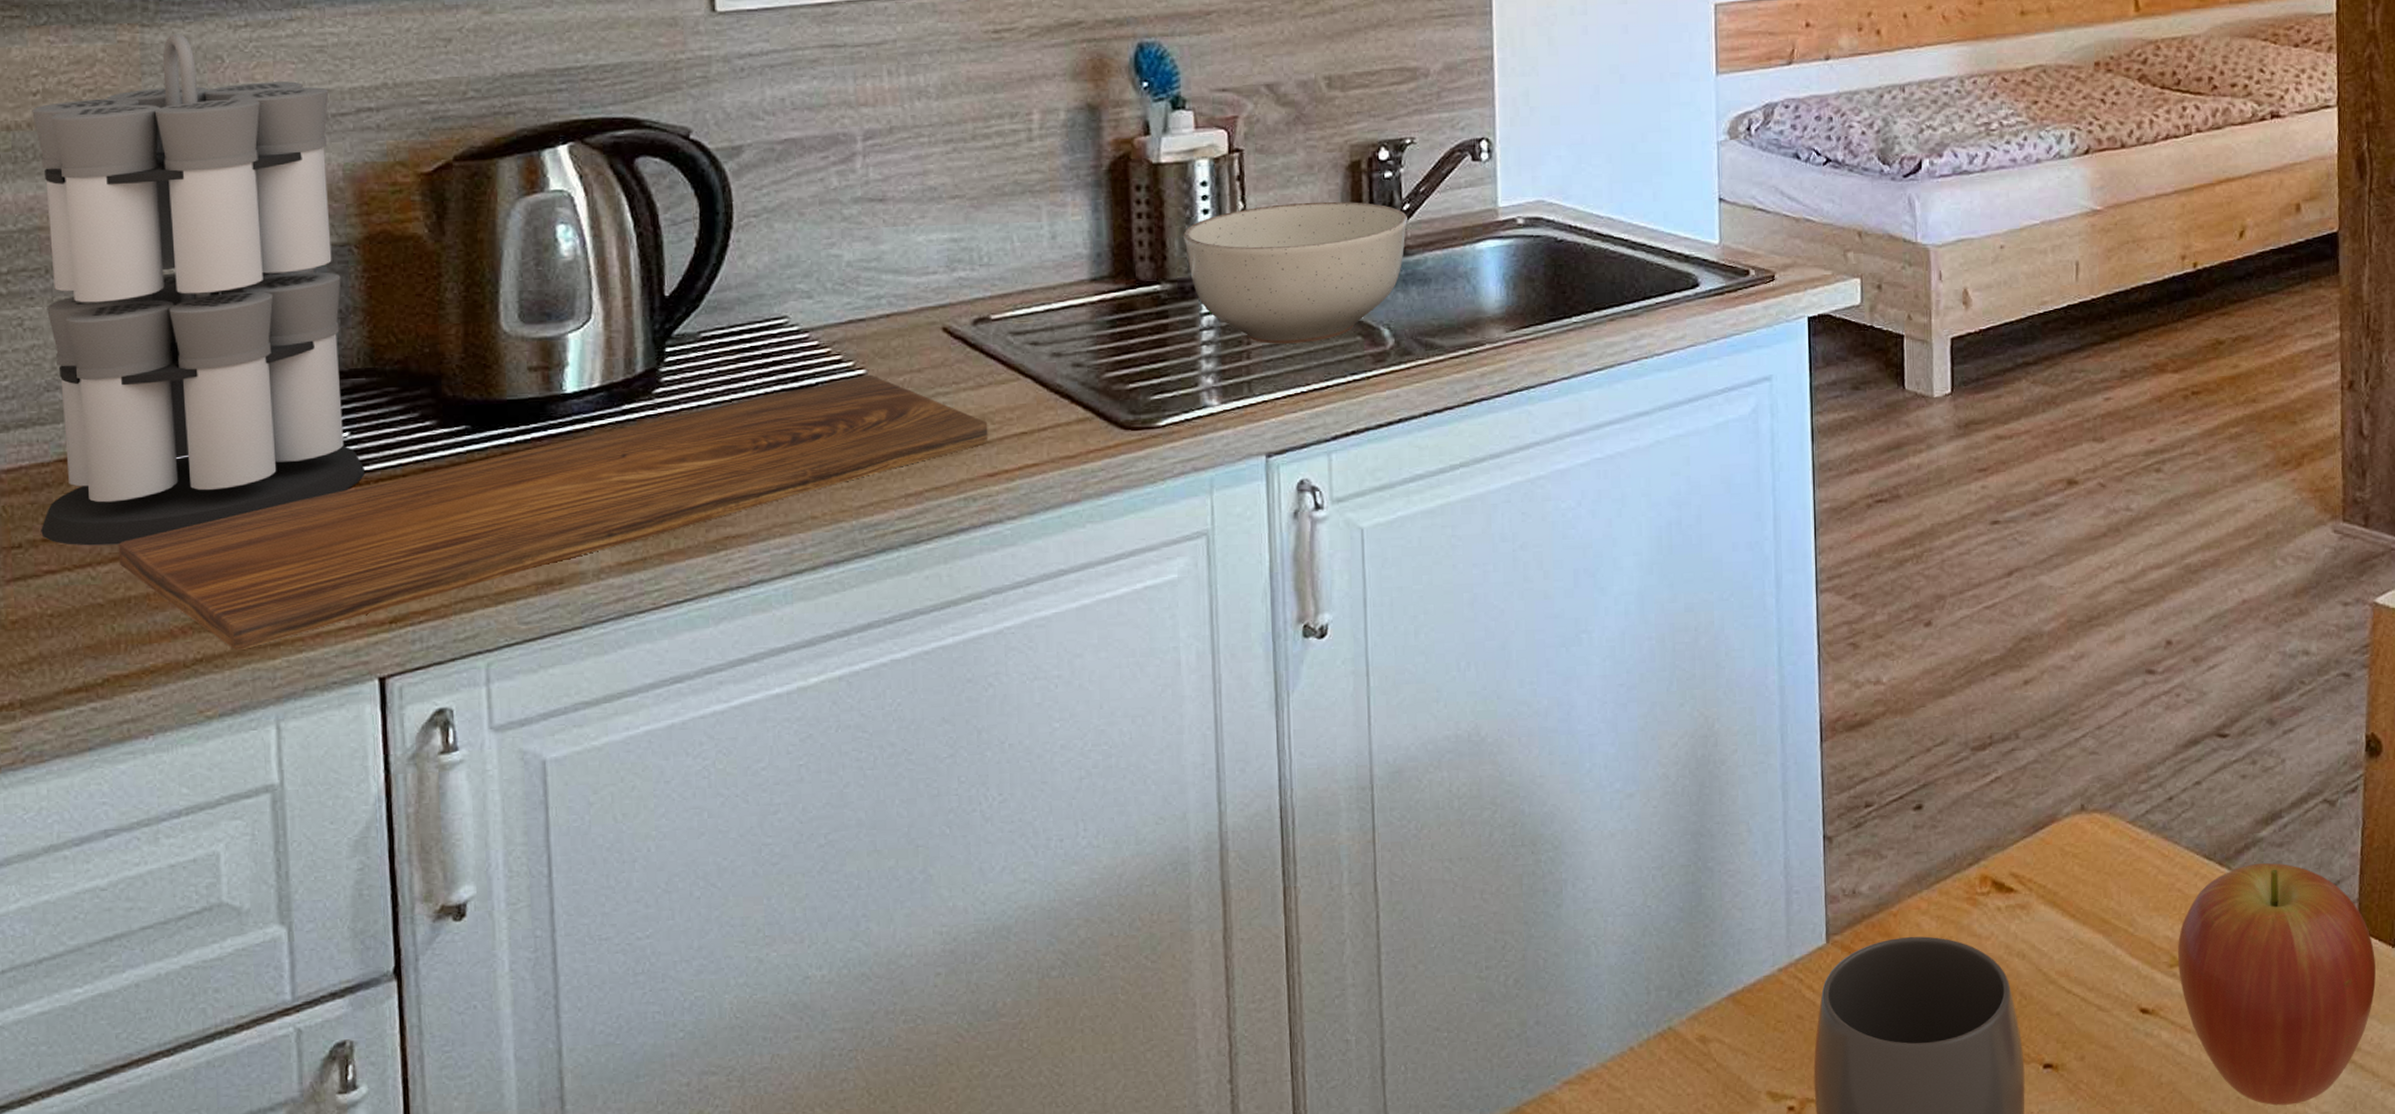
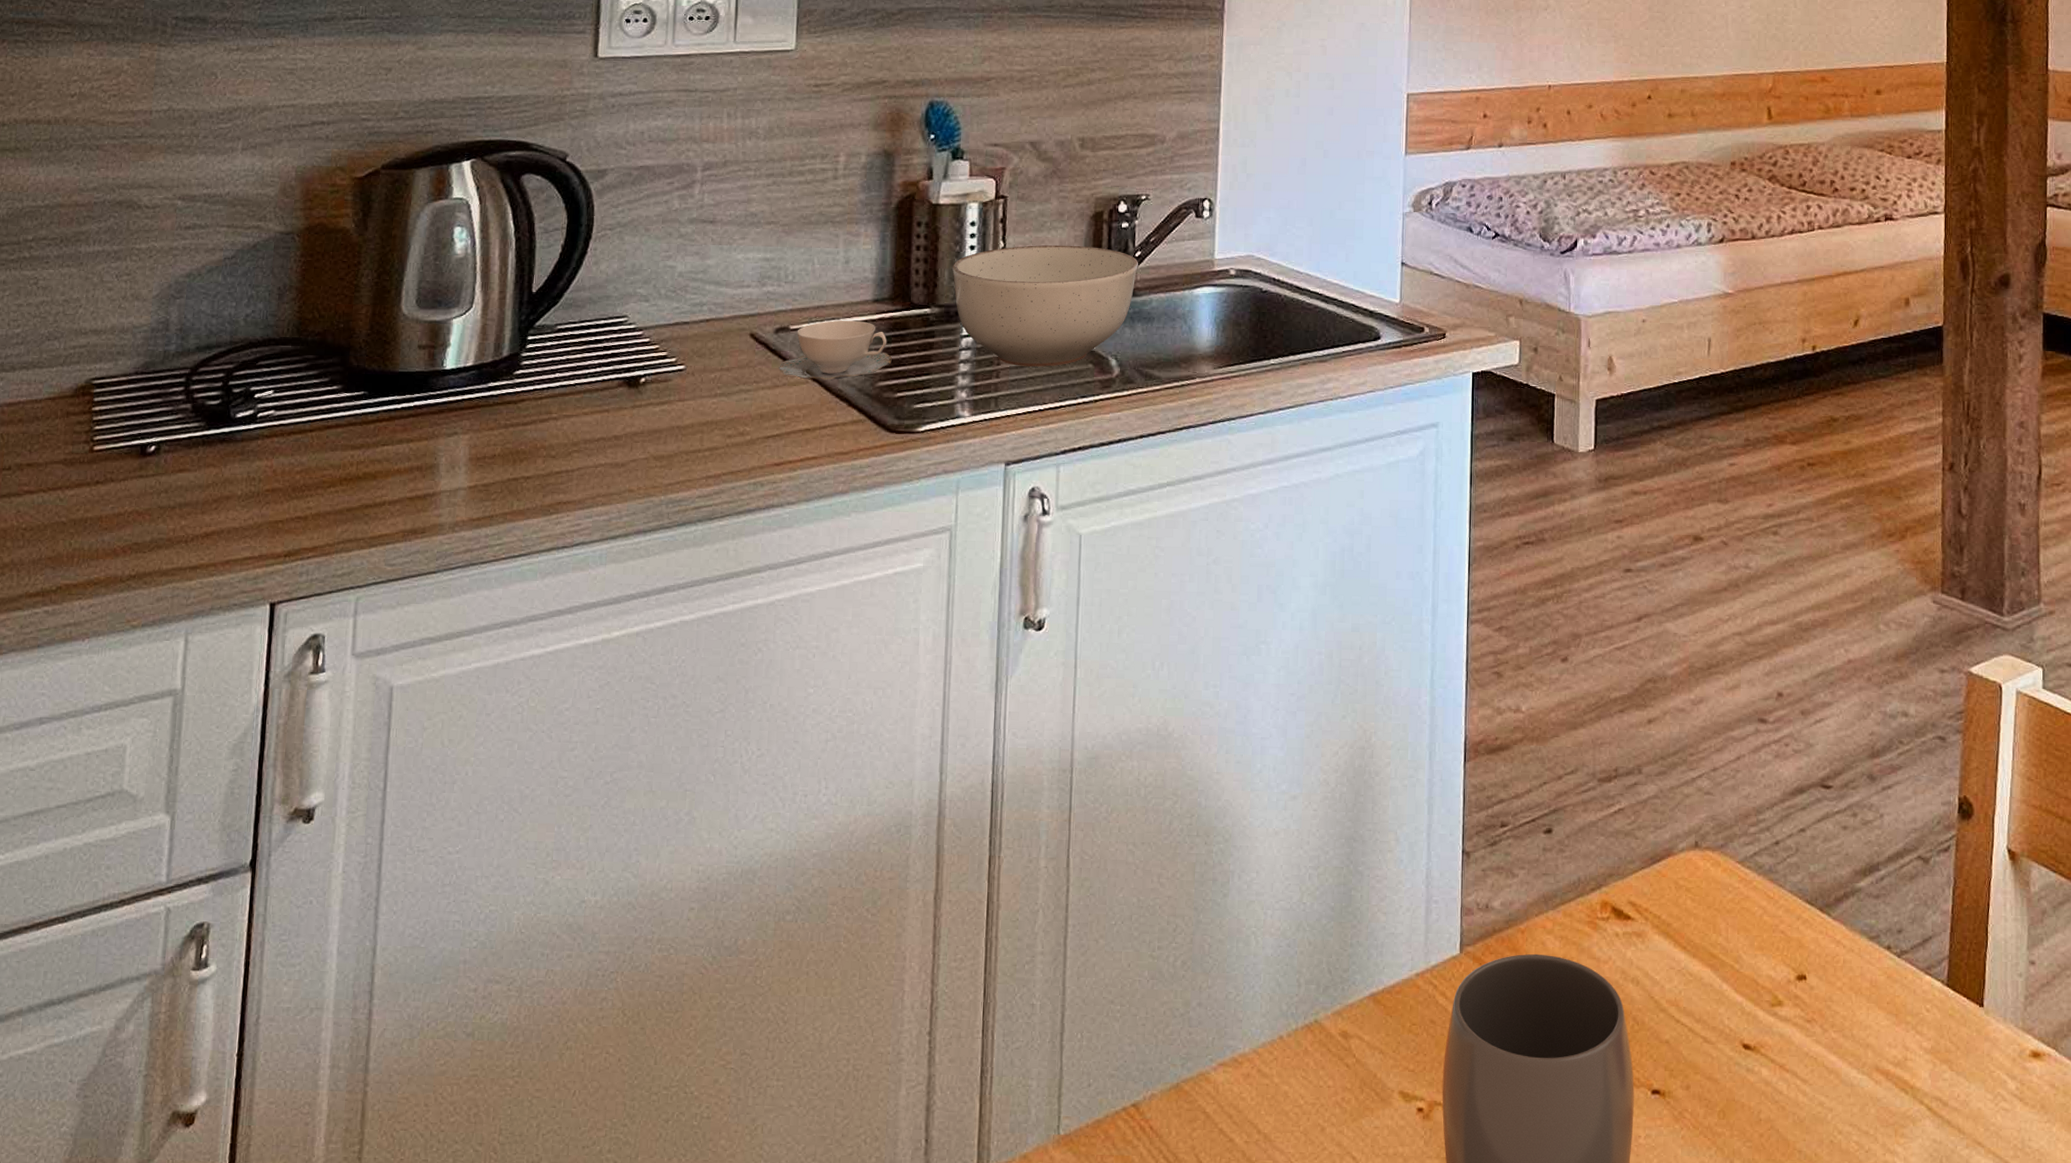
spice rack: present [32,34,366,546] -> none [27,53,293,473]
cutting board: present [118,374,989,651] -> none [82,370,779,571]
teacup: none [982,304,1119,376] -> present [779,320,892,381]
fruit: present [2177,863,2376,1106] -> none [1778,912,1963,1154]

